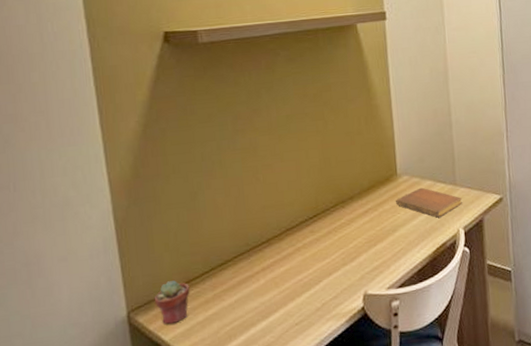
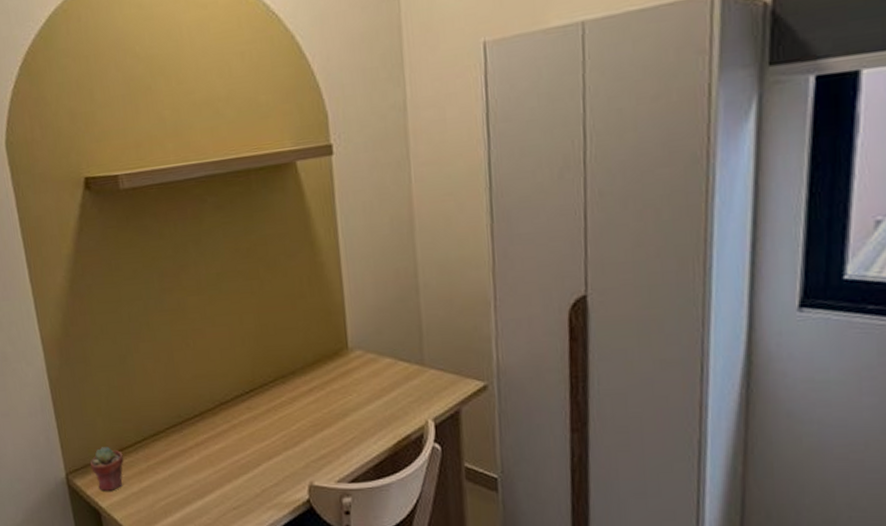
notebook: present [396,187,463,218] -> none [347,365,433,404]

